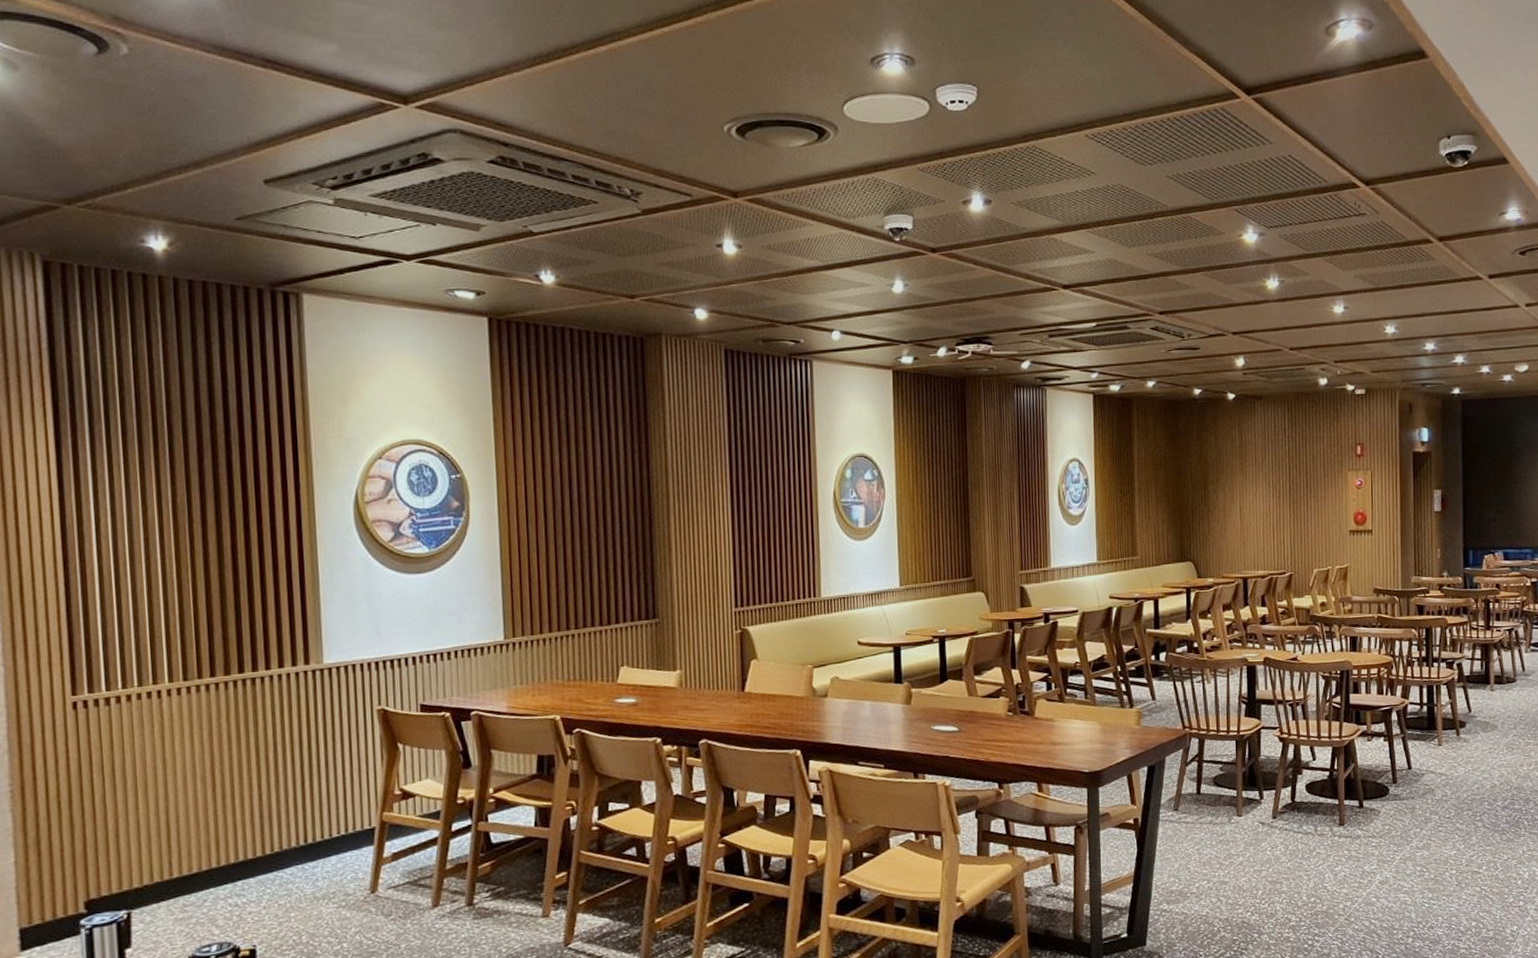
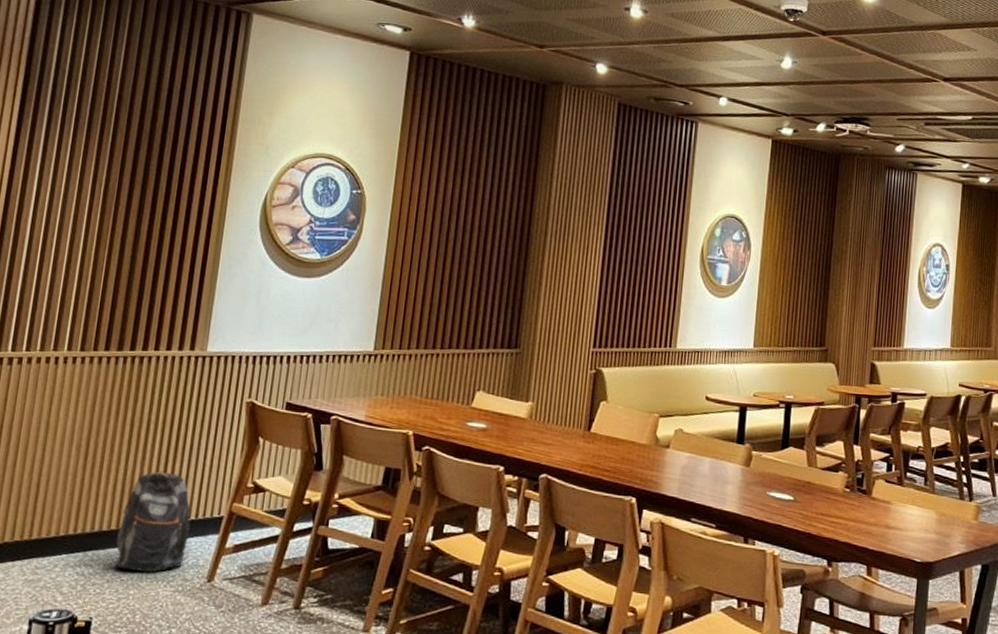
backpack: none [264,791,343,895] -> present [114,471,191,573]

